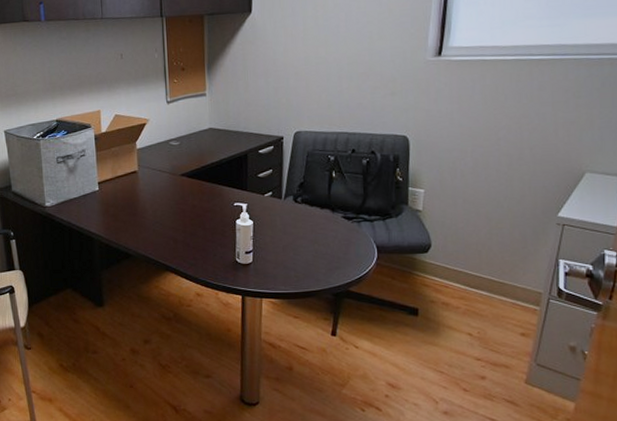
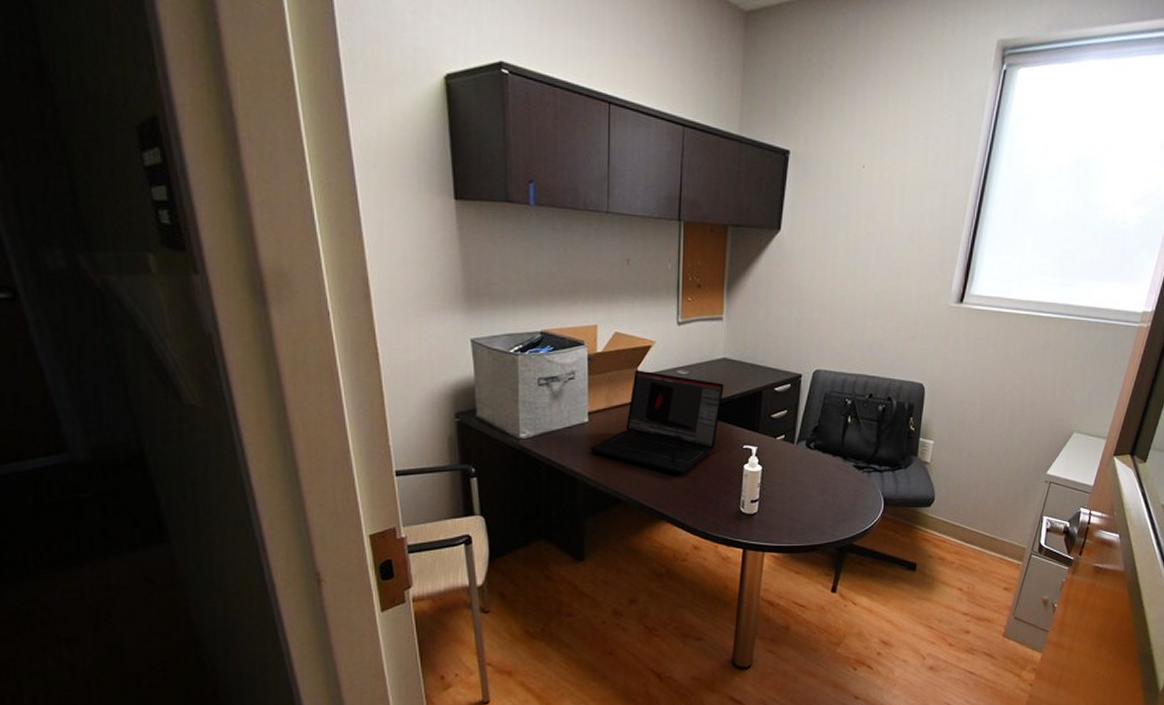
laptop: none [101,144,212,231] -> present [589,370,724,475]

